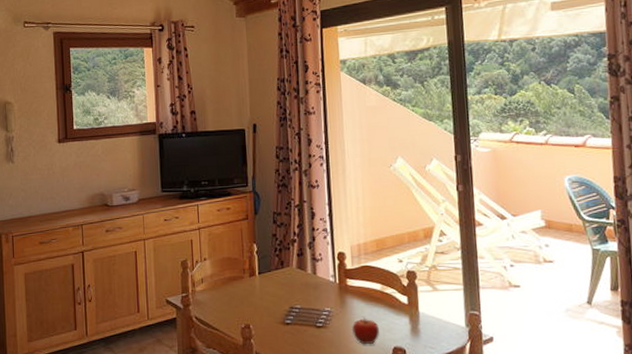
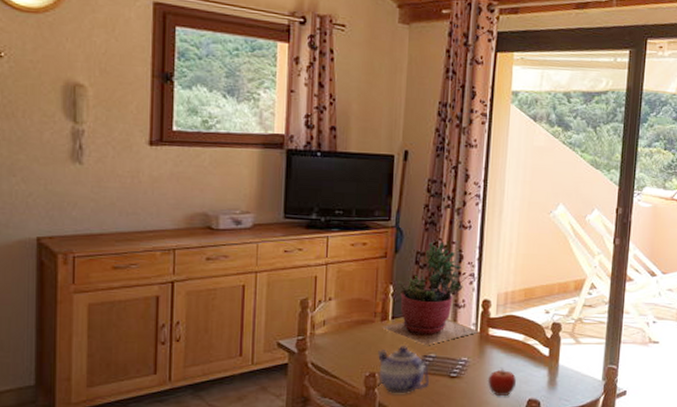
teapot: none [250,298,298,344] -> present [378,345,429,394]
succulent plant: none [251,201,337,298] -> present [382,241,478,346]

